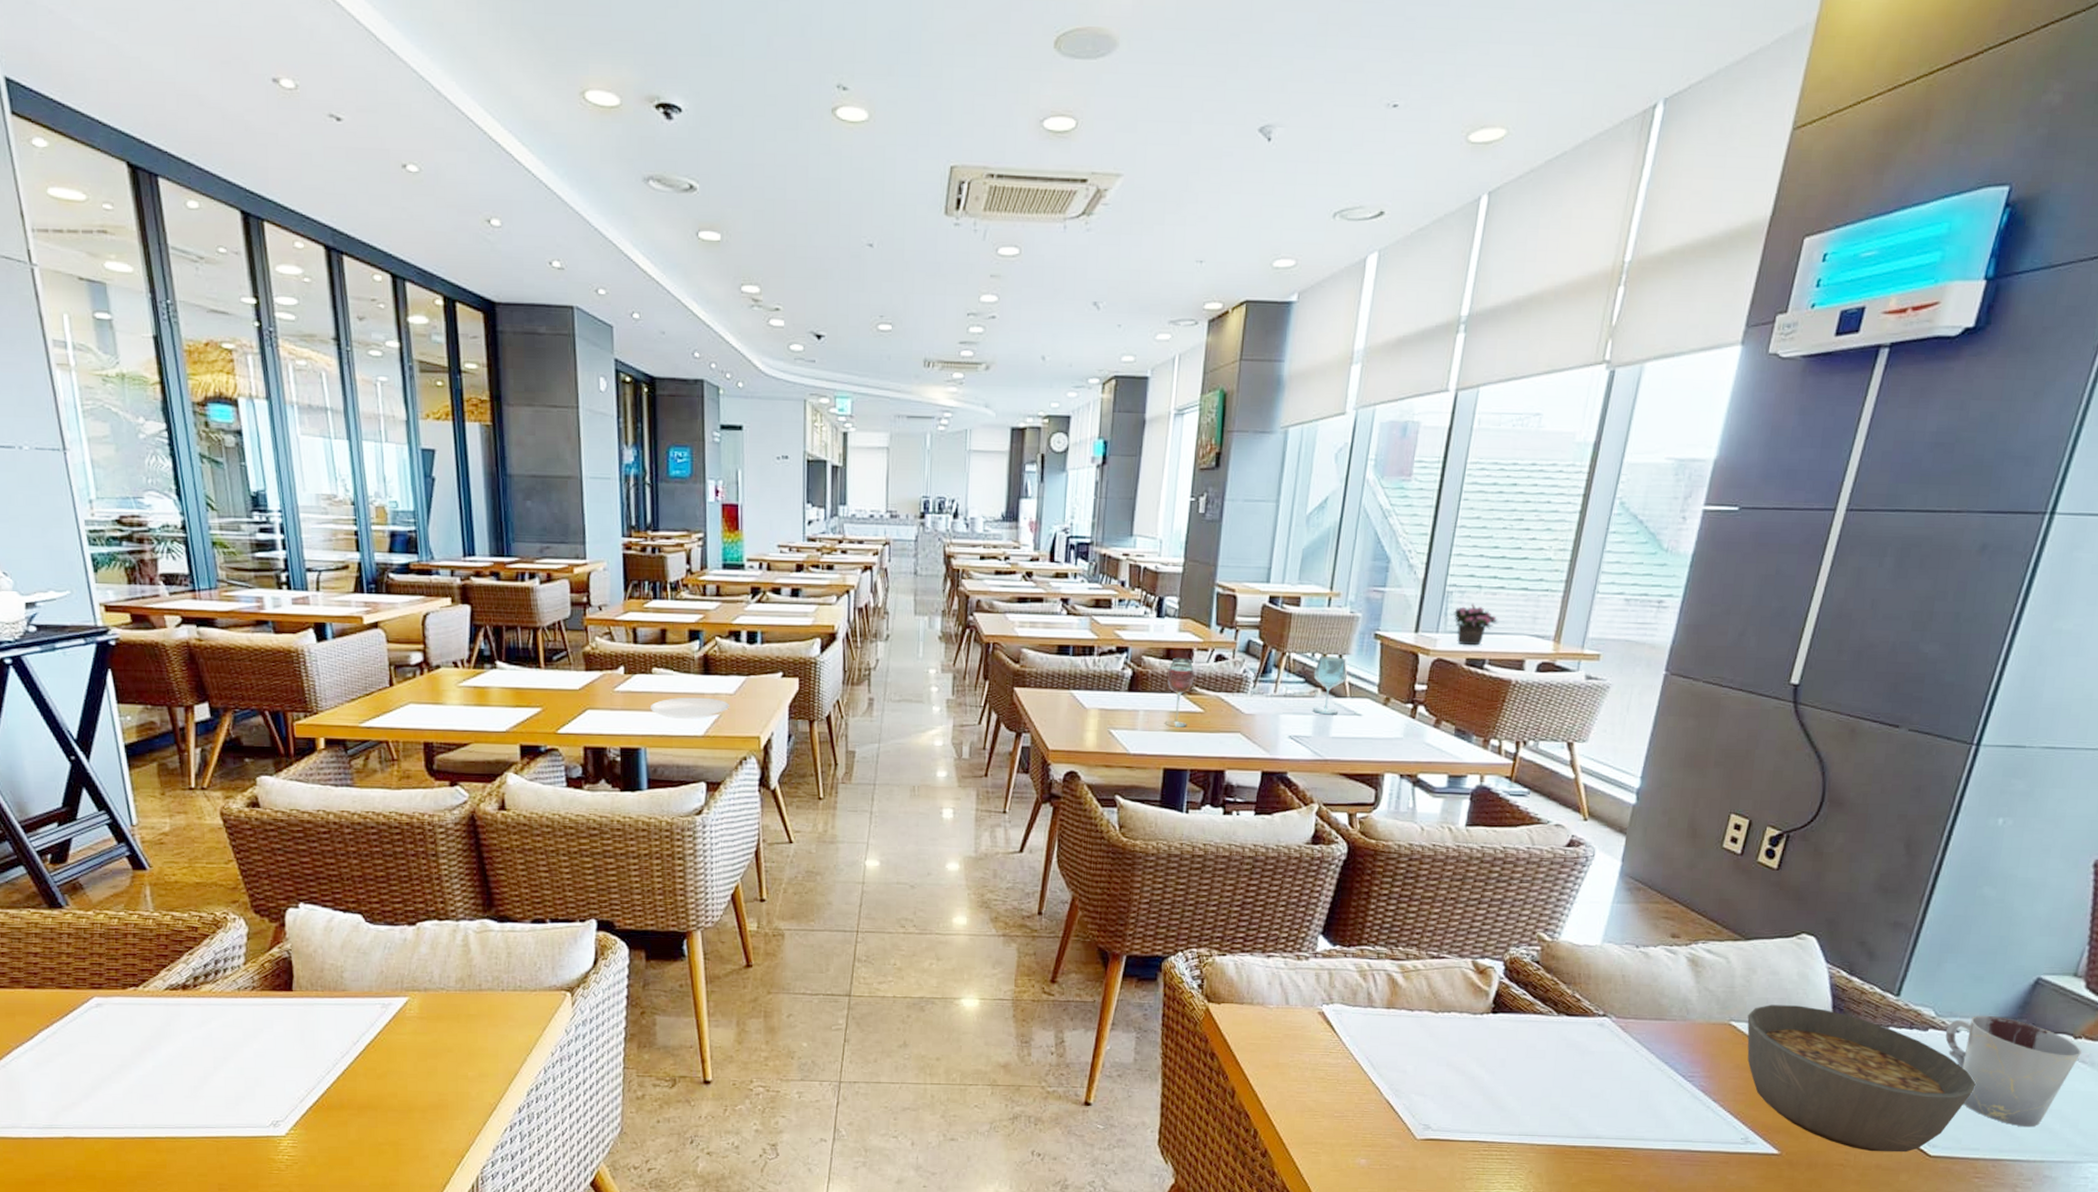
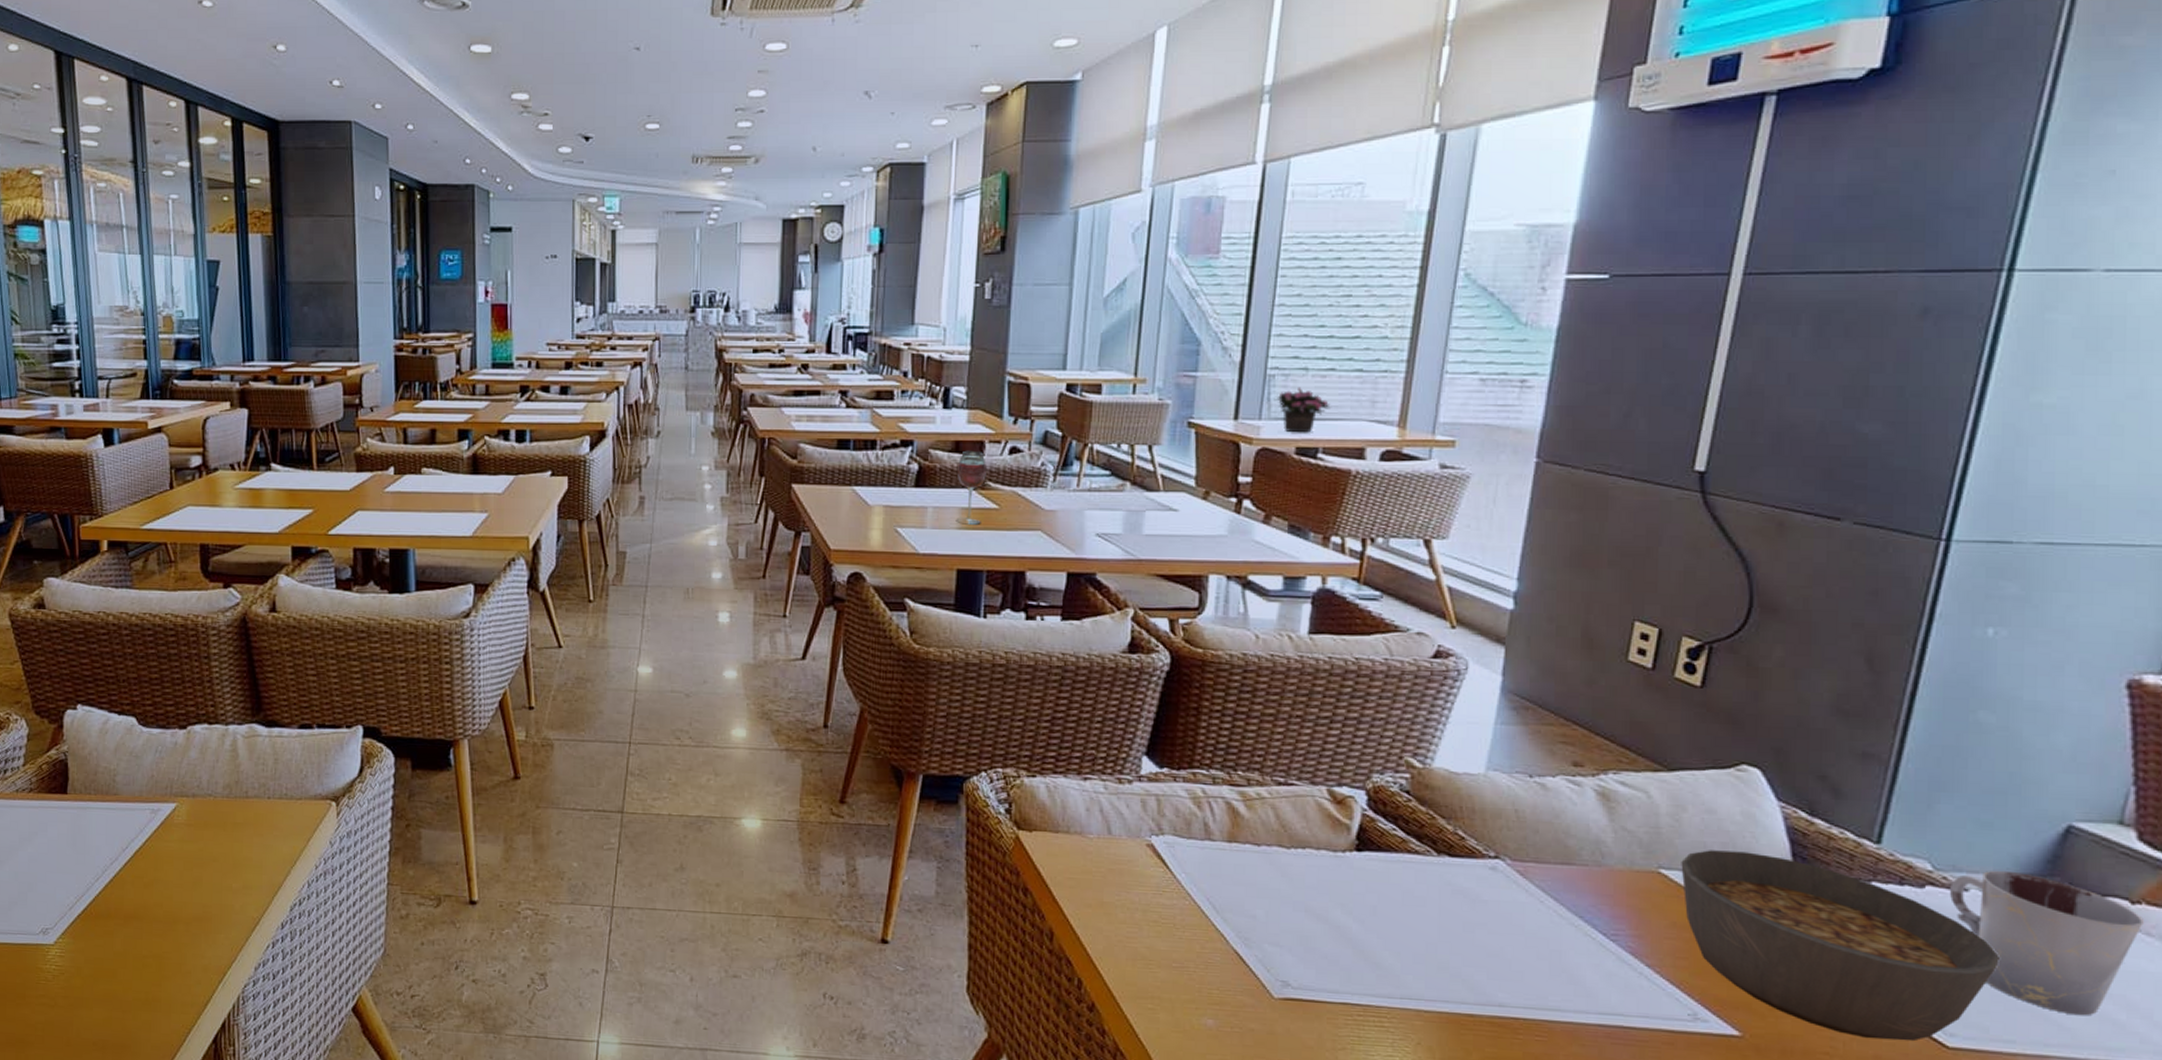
plate: present [651,697,730,720] -> none [420,497,499,521]
wine glass: present [1312,657,1347,715] -> none [1120,447,1158,511]

